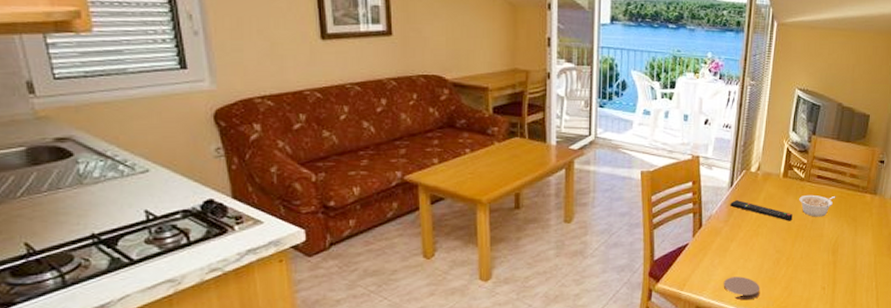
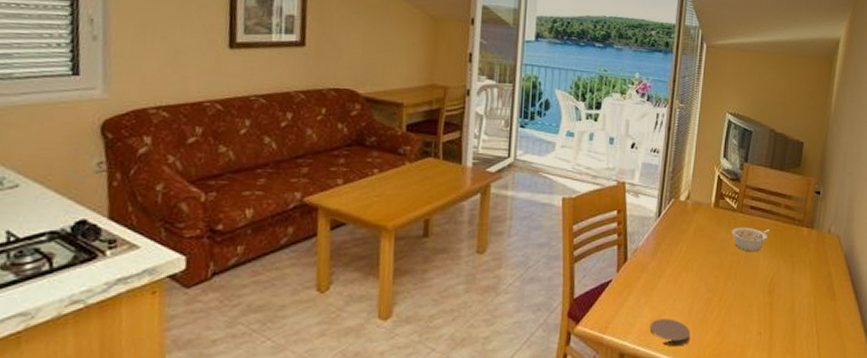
remote control: present [730,200,793,221] -> none [658,232,725,256]

